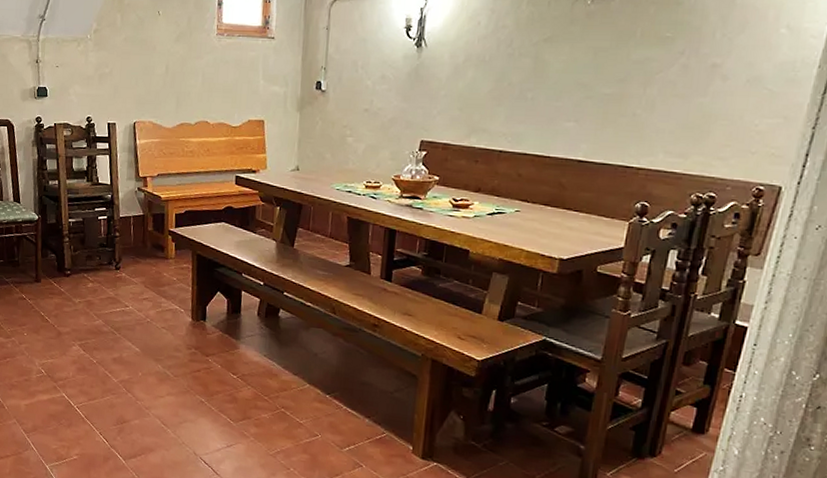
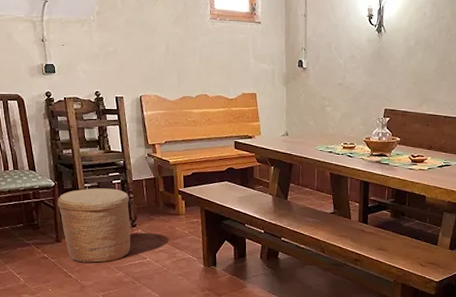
woven basket: none [40,224,115,308] -> present [58,188,131,263]

